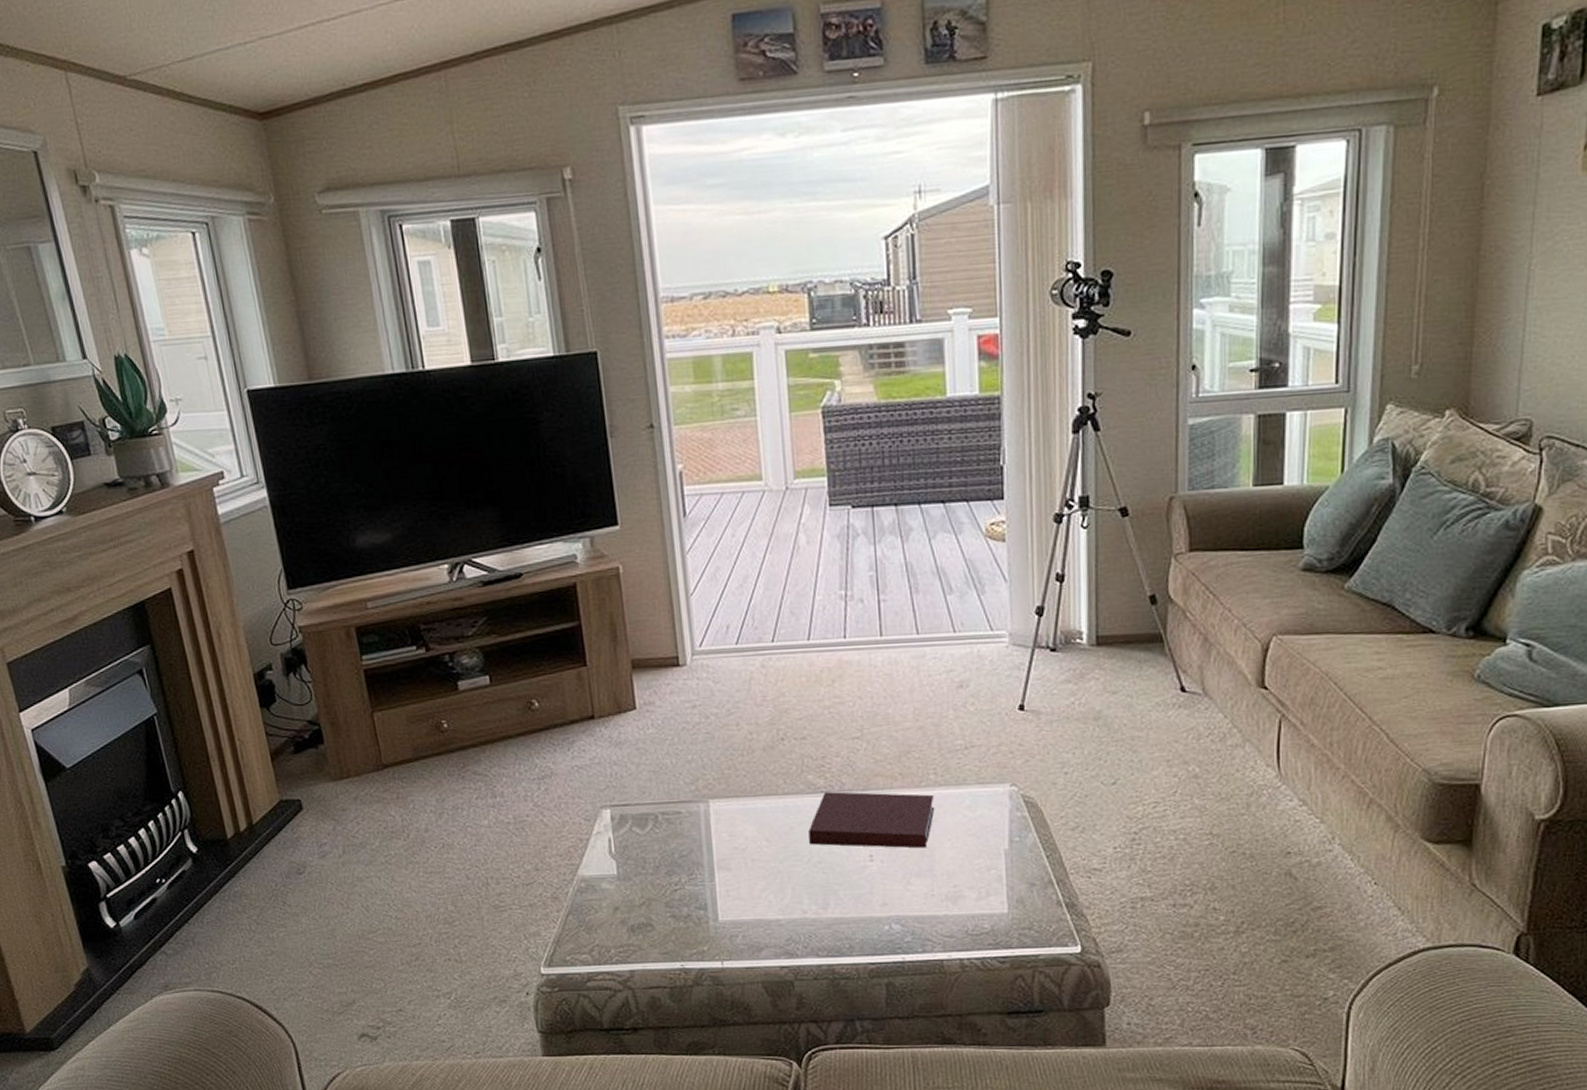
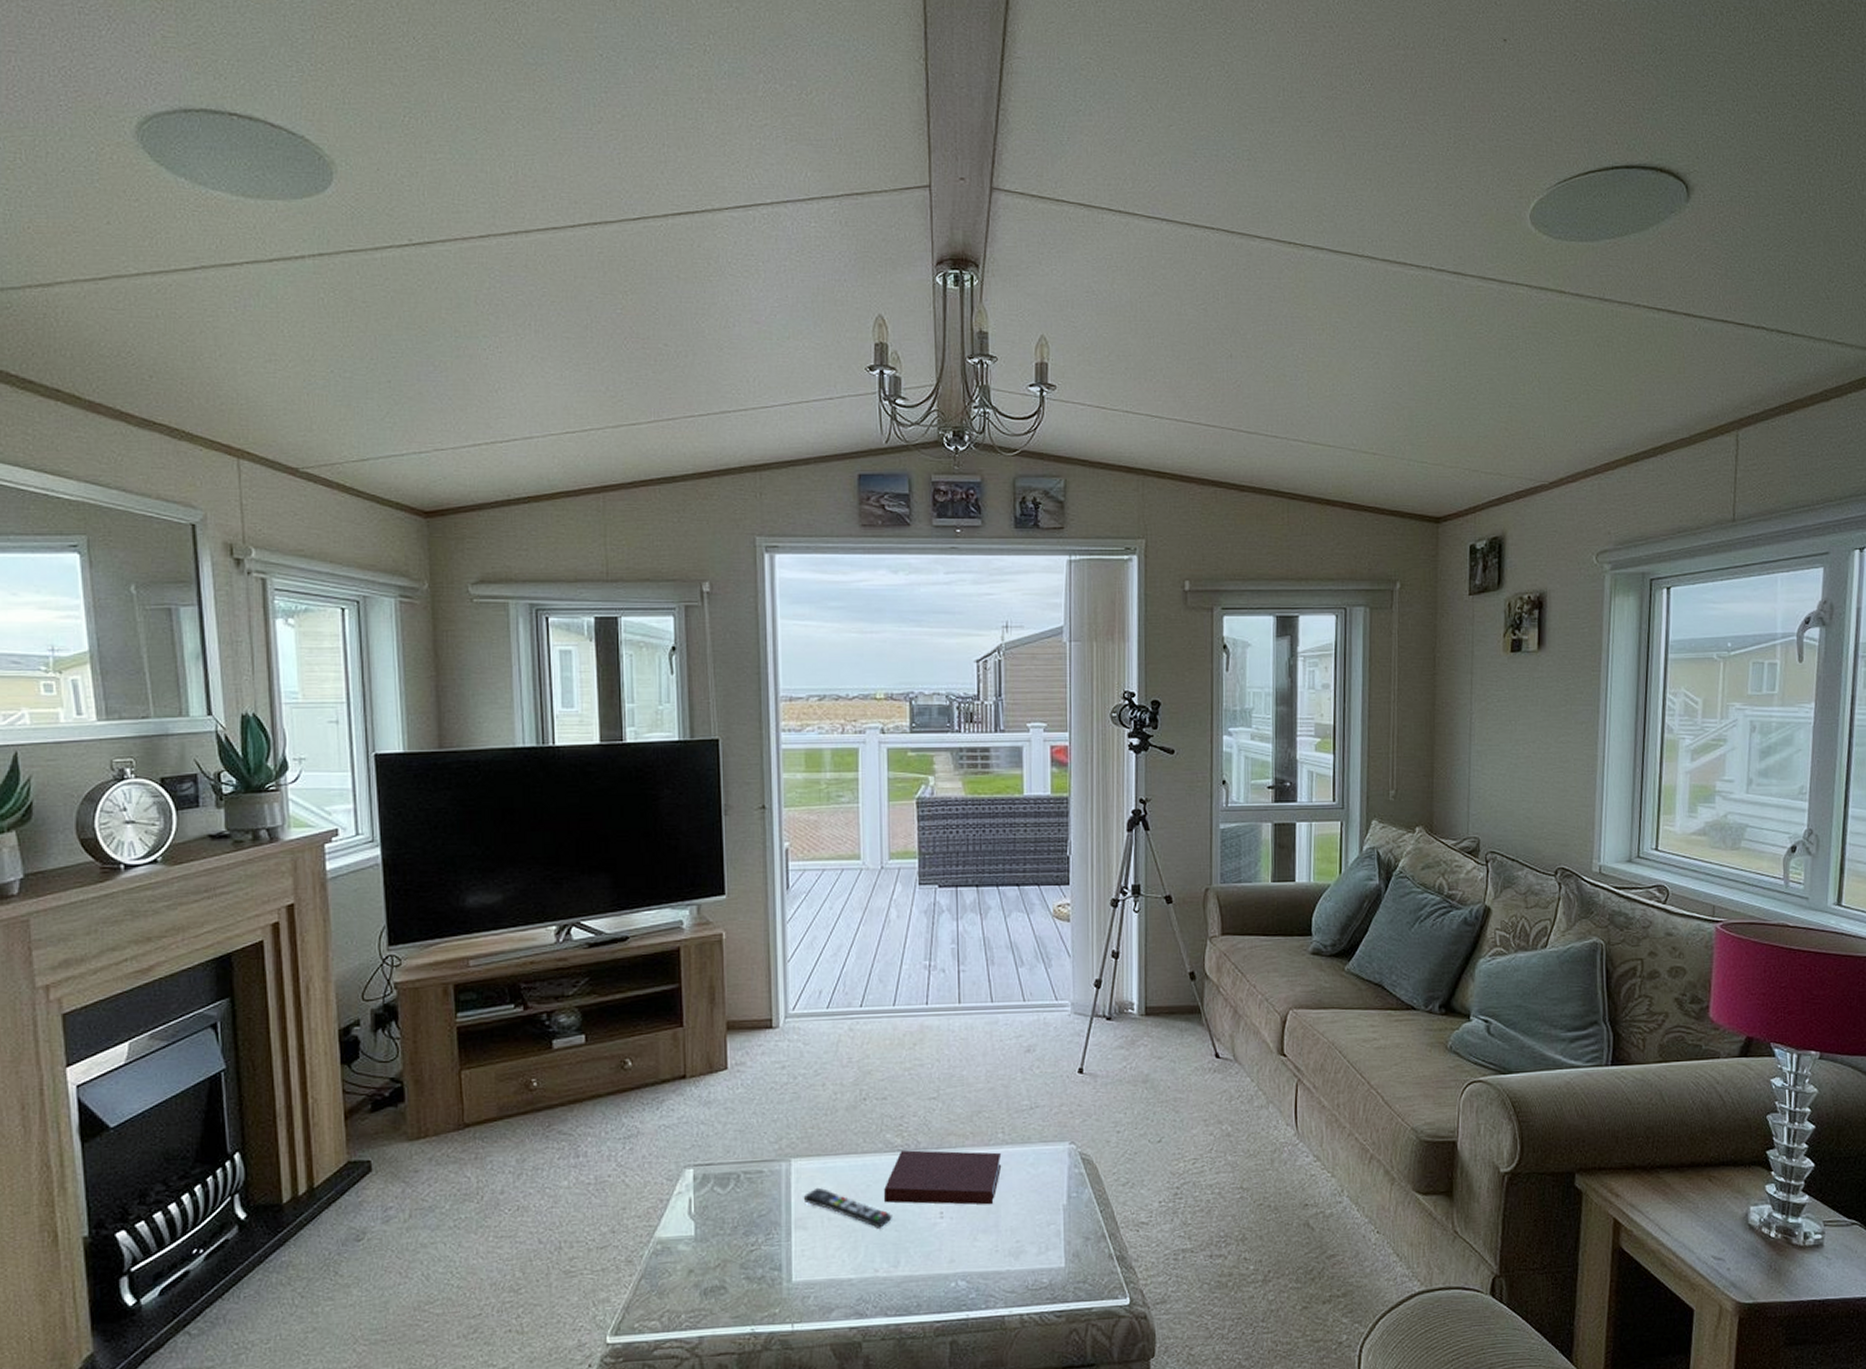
remote control: none [724,828,819,870] -> present [803,1187,892,1228]

